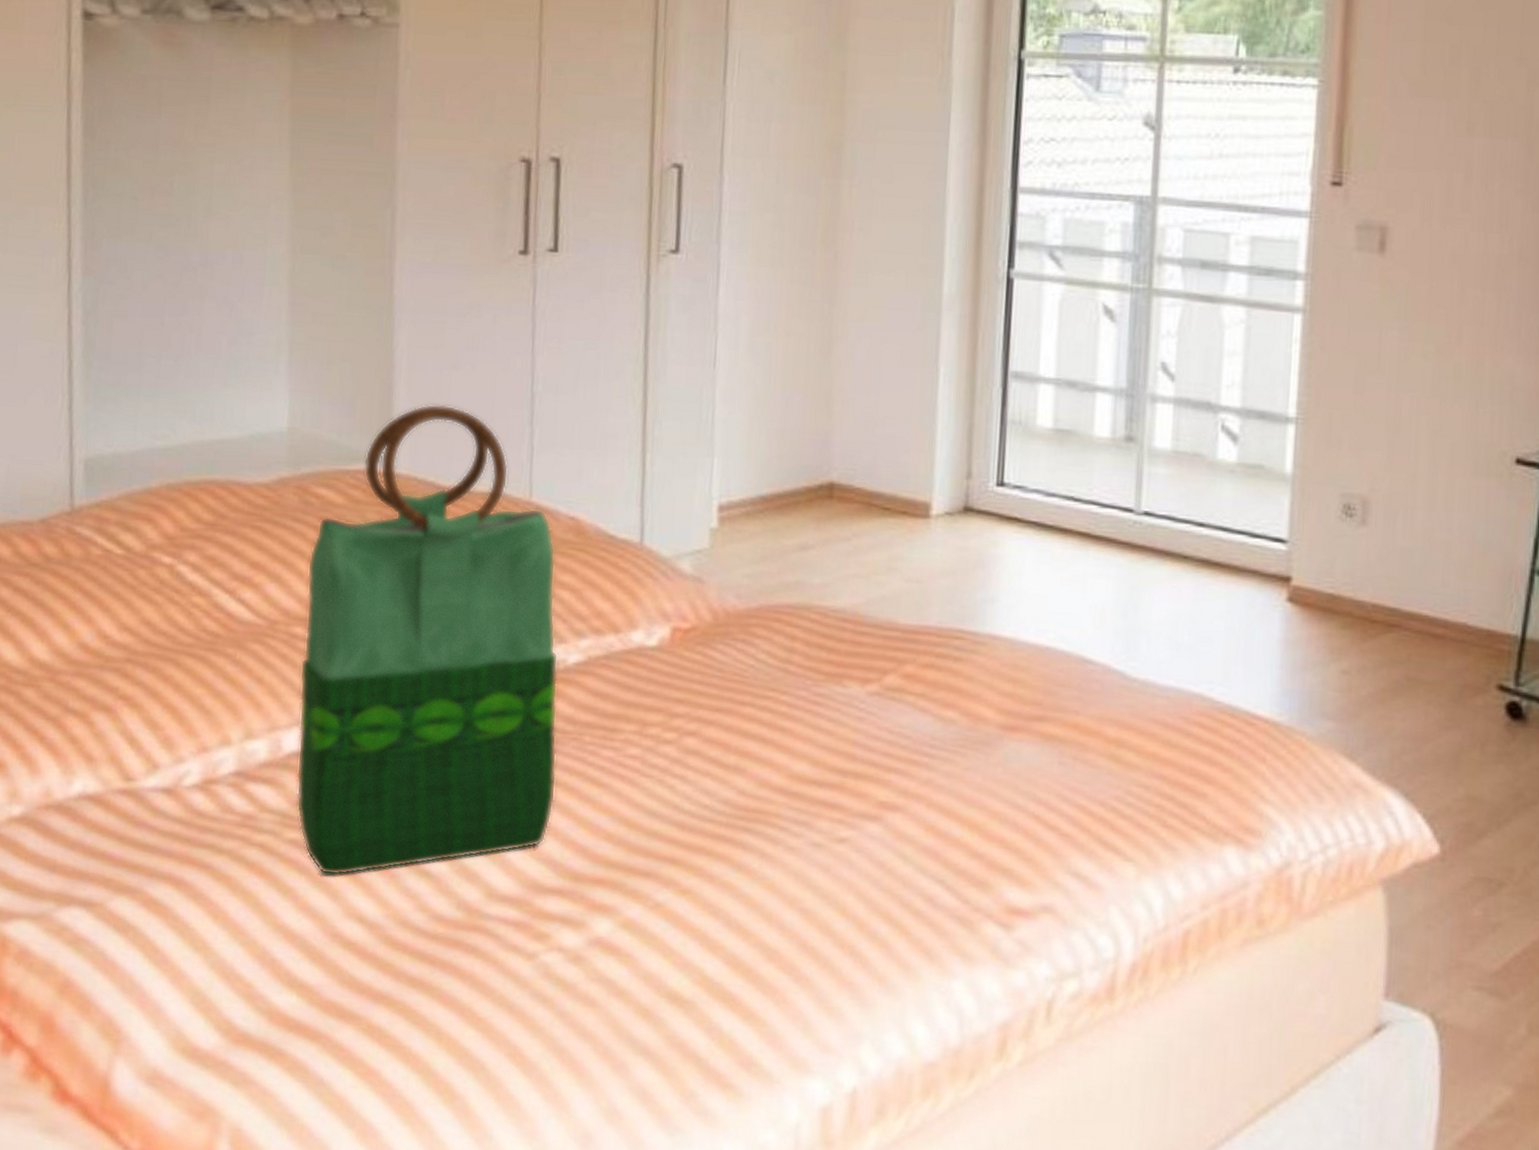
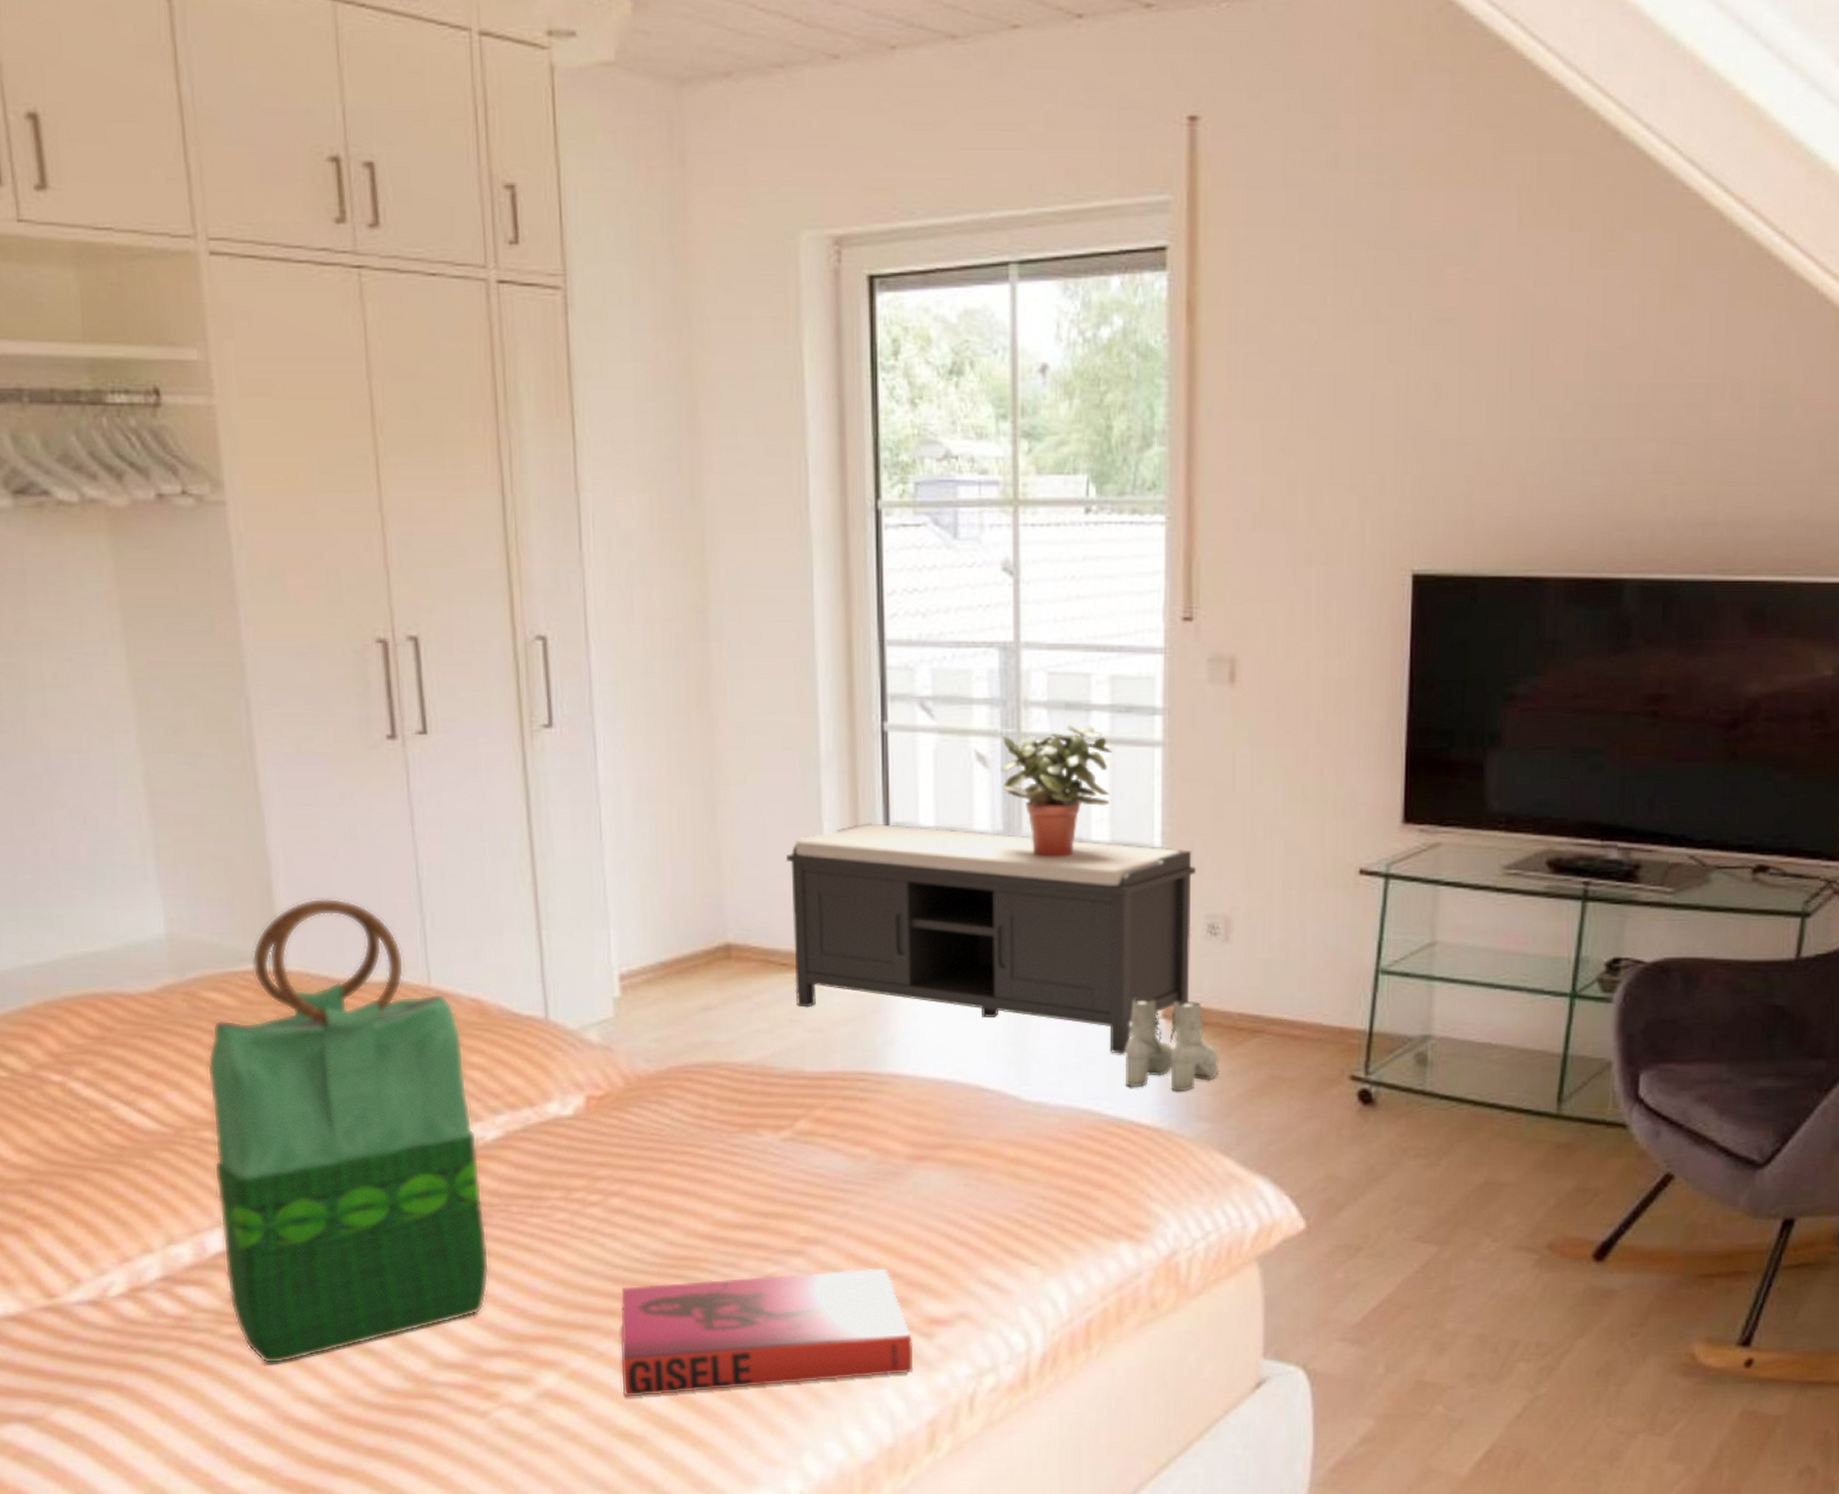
hardback book: none [676,834,990,967] -> present [620,1267,914,1397]
bench: none [896,370,1333,638] -> present [786,823,1196,1055]
potted plant: none [1128,284,1249,421] -> present [1000,725,1112,857]
boots: none [1243,577,1348,684] -> present [1125,998,1218,1091]

